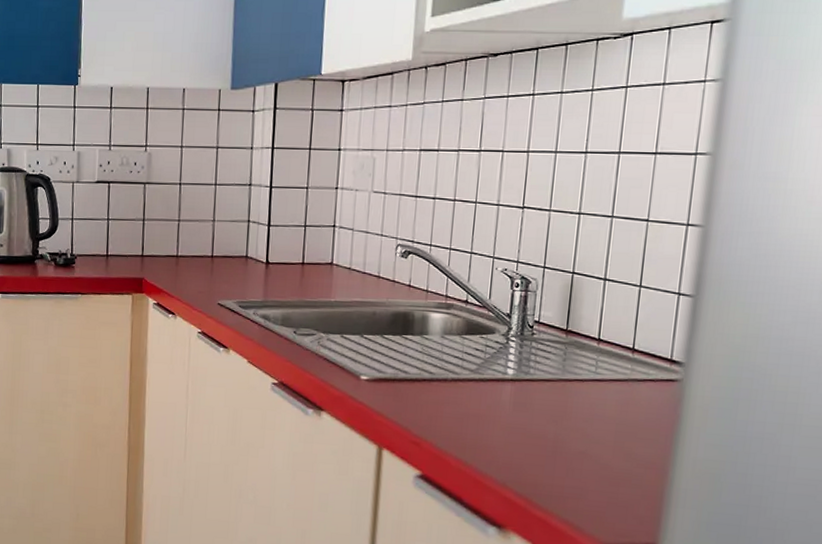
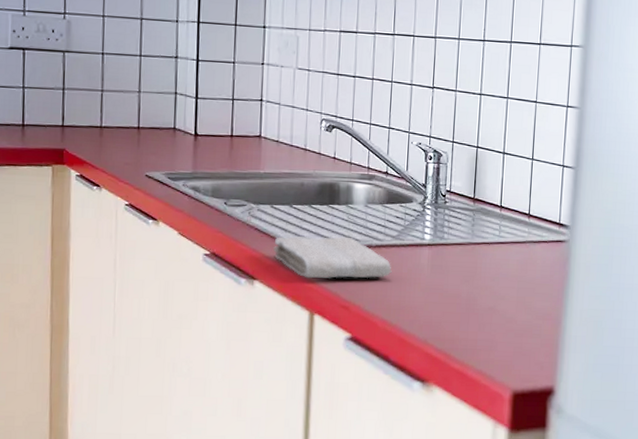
washcloth: none [342,367,469,415] -> present [273,236,392,279]

